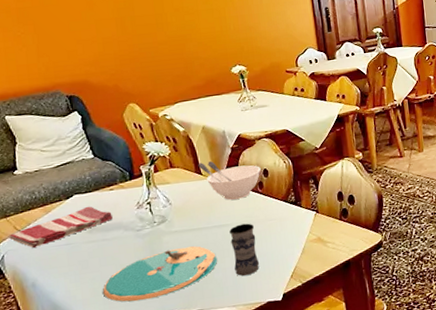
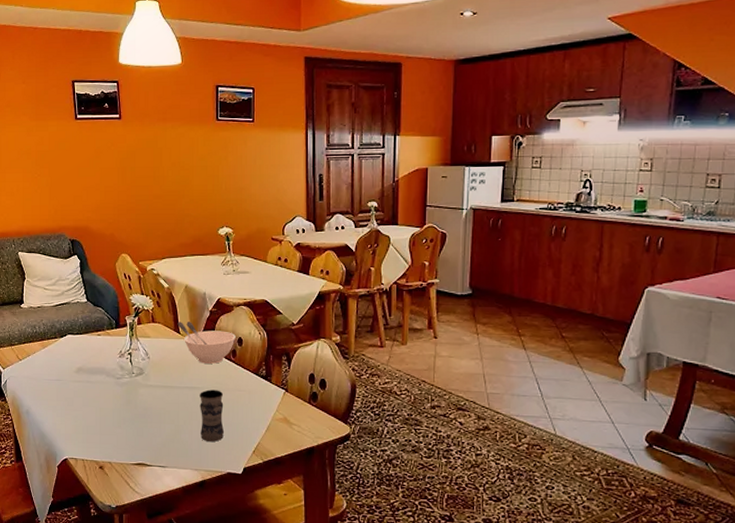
dish towel: present [9,206,113,248] -> none [12,347,97,378]
plate: present [103,246,218,302] -> none [83,402,186,447]

